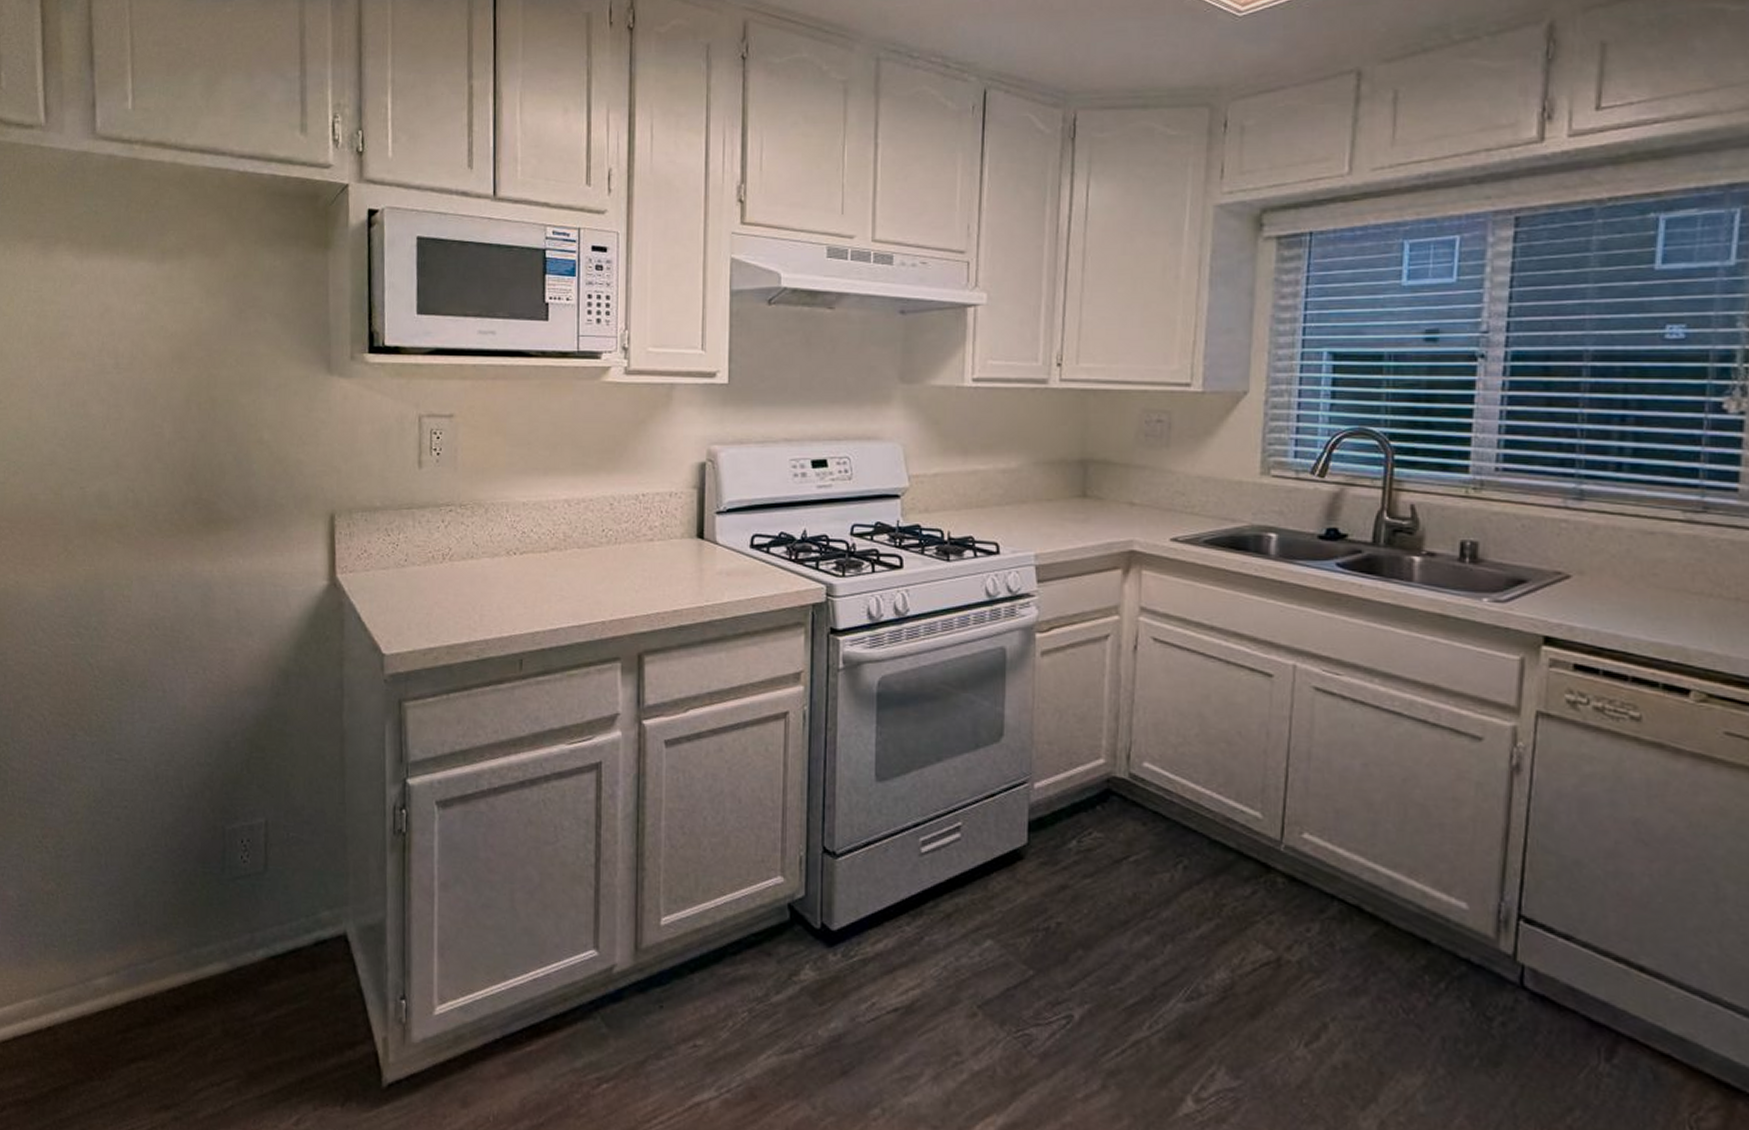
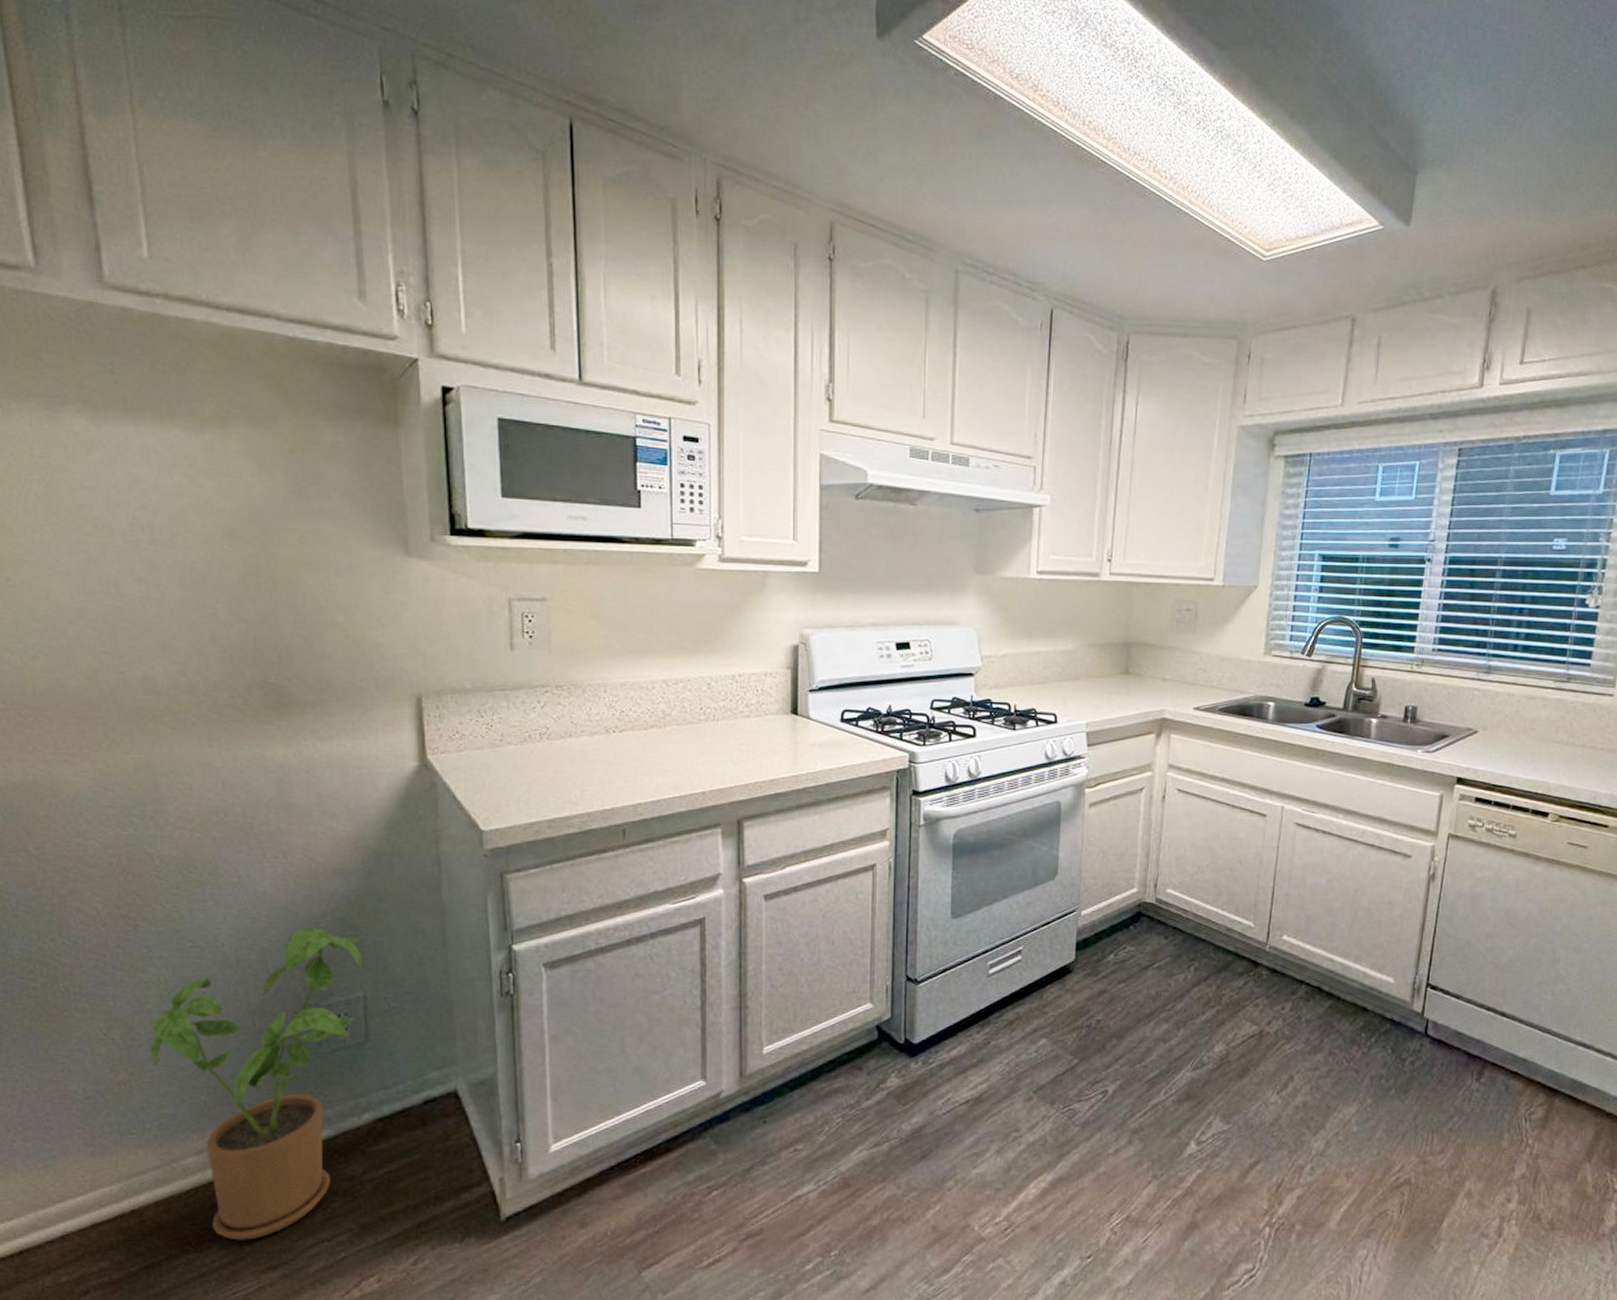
house plant: none [75,745,266,1074] -> present [149,926,362,1241]

